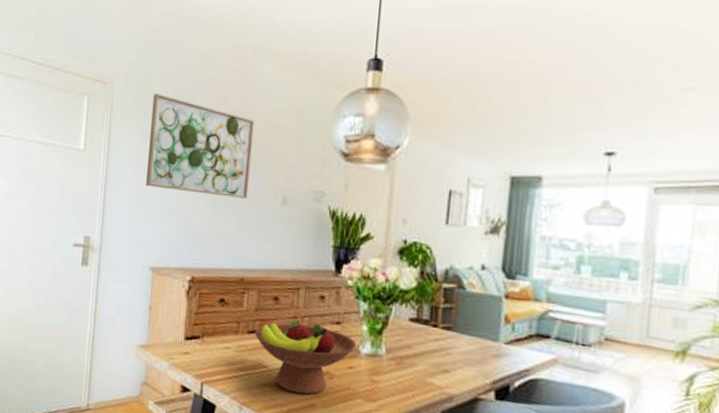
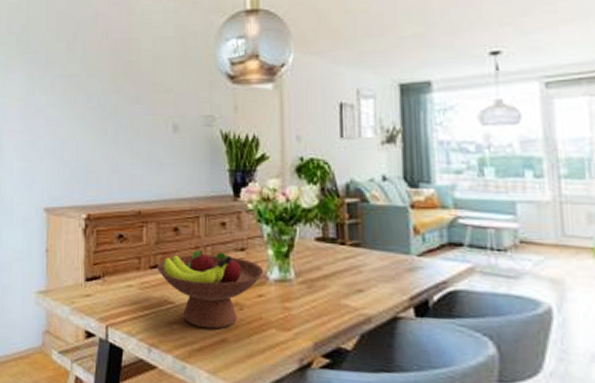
wall art: present [146,93,254,198] -> none [35,33,138,130]

